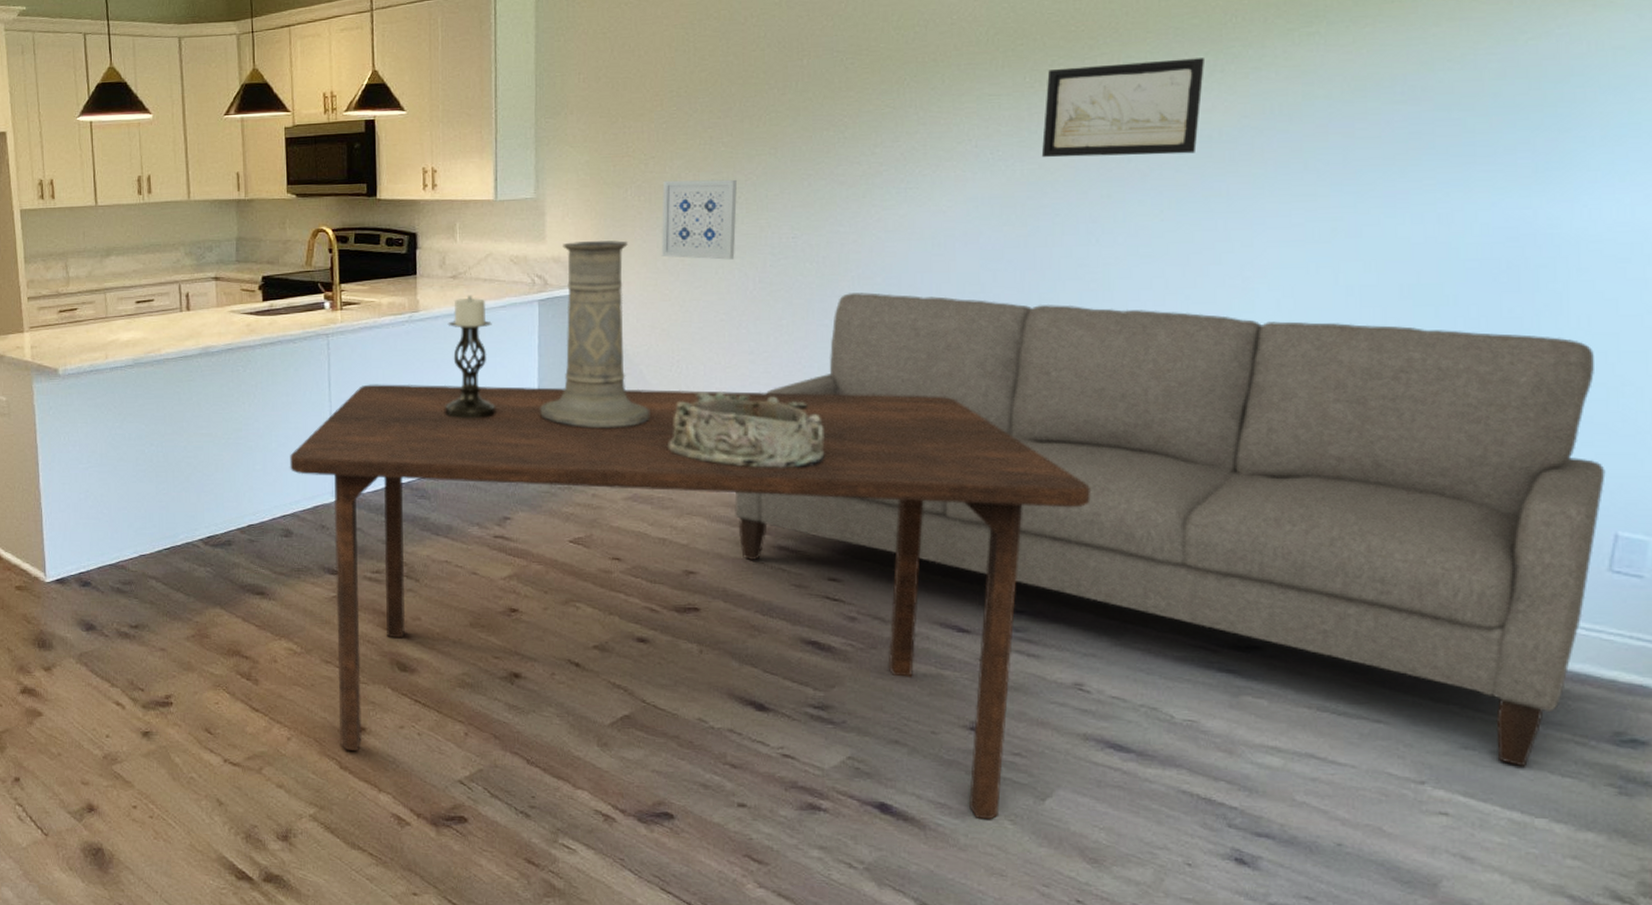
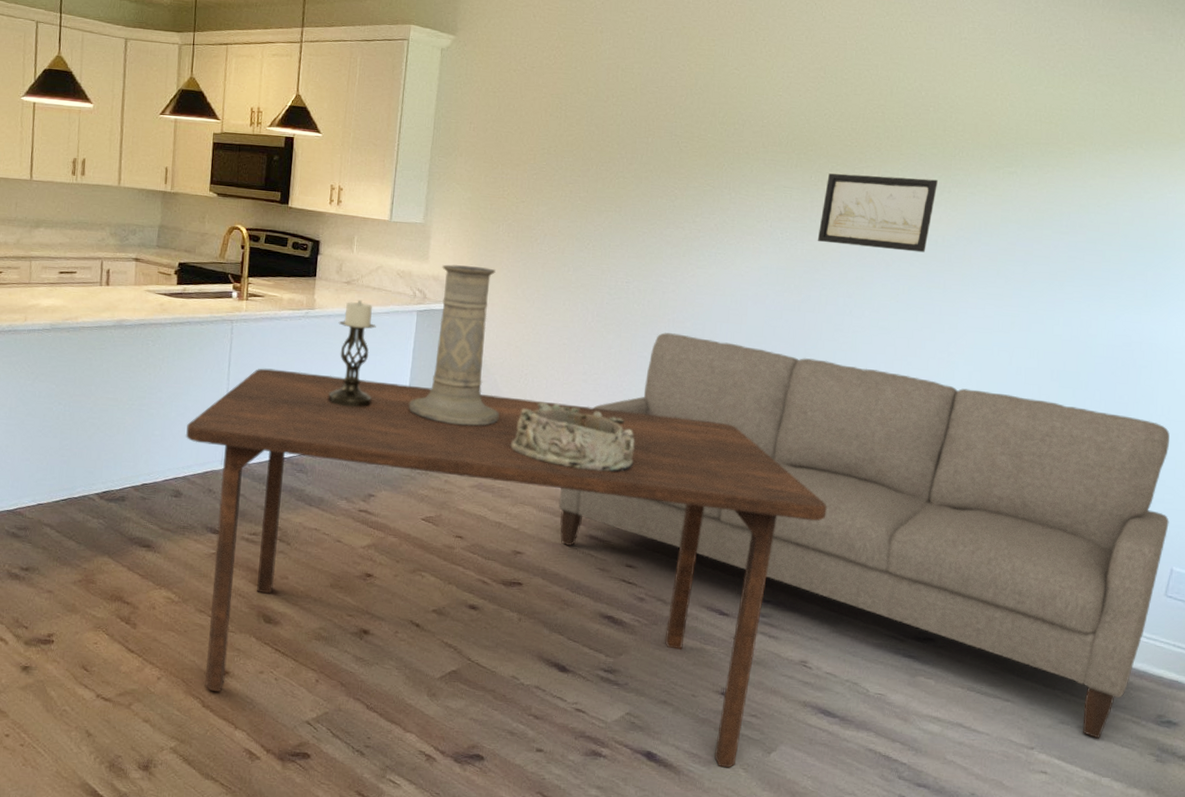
wall art: present [661,179,738,260] -> none [521,222,588,295]

